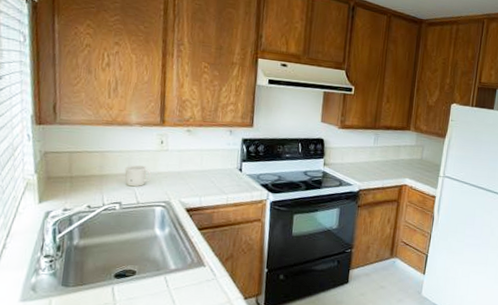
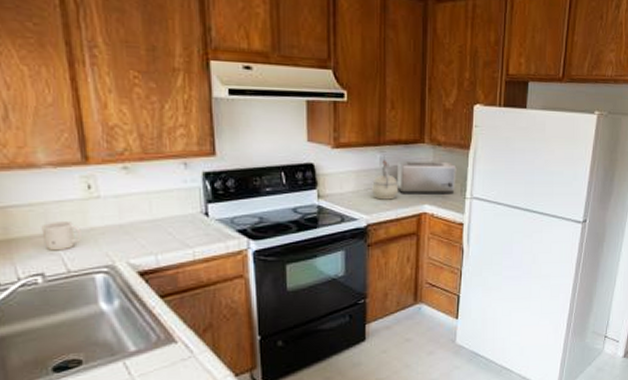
kettle: none [365,140,387,172] -> present [371,160,399,200]
toaster: none [385,142,434,172] -> present [396,160,457,195]

